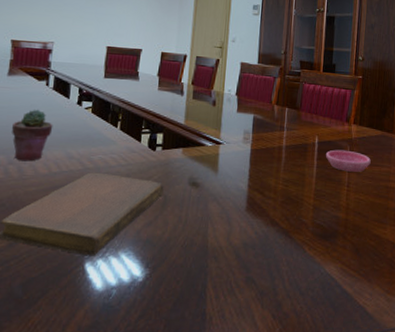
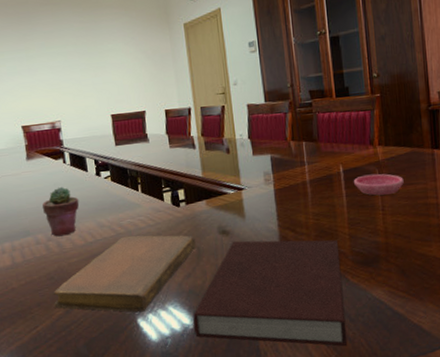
notebook: none [142,195,301,321] -> present [192,240,348,347]

